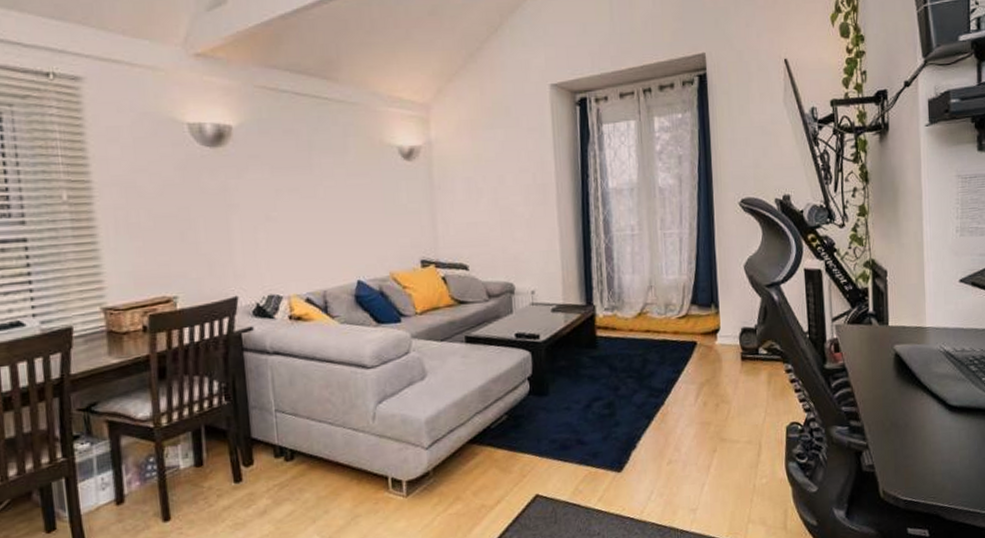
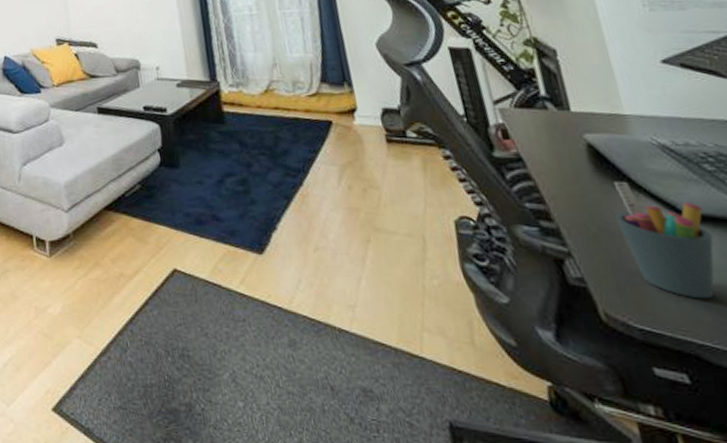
pen holder: none [904,383,965,472] -> present [613,181,715,299]

